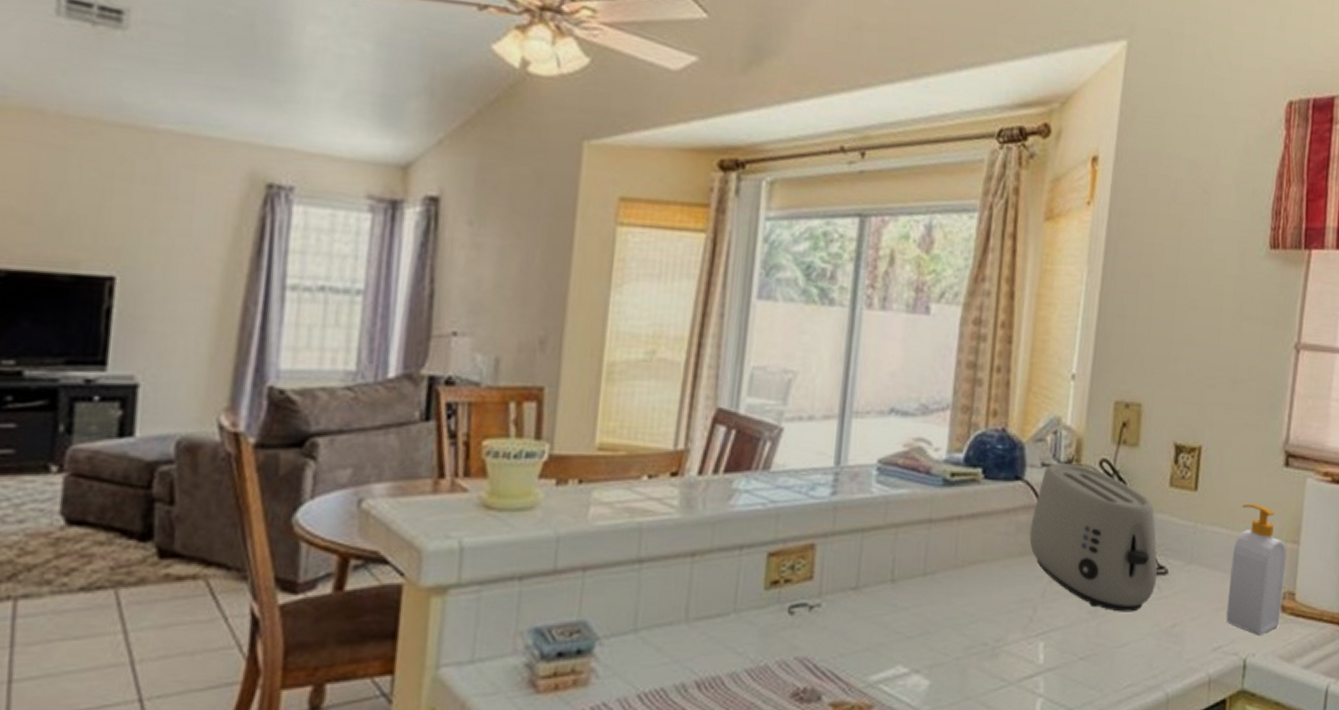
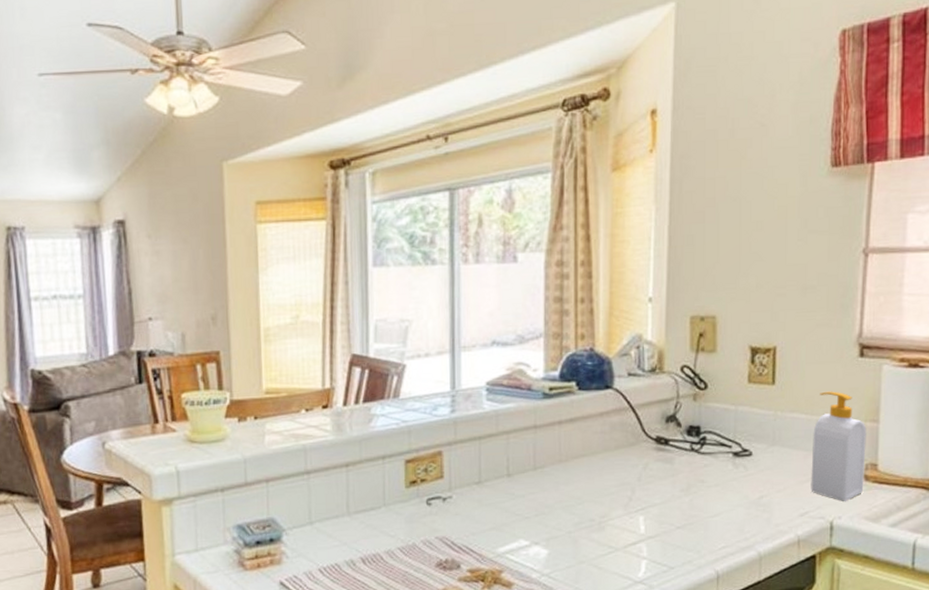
toaster: present [1029,463,1158,612] -> none [623,372,743,489]

